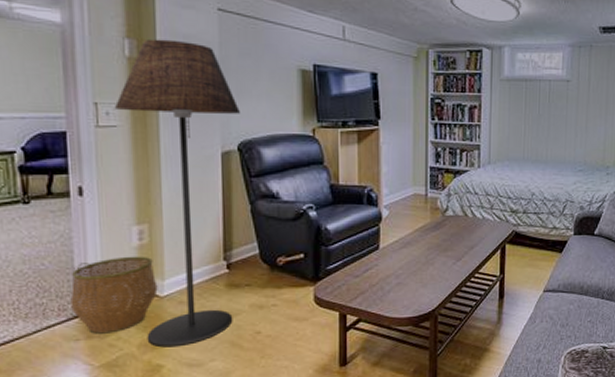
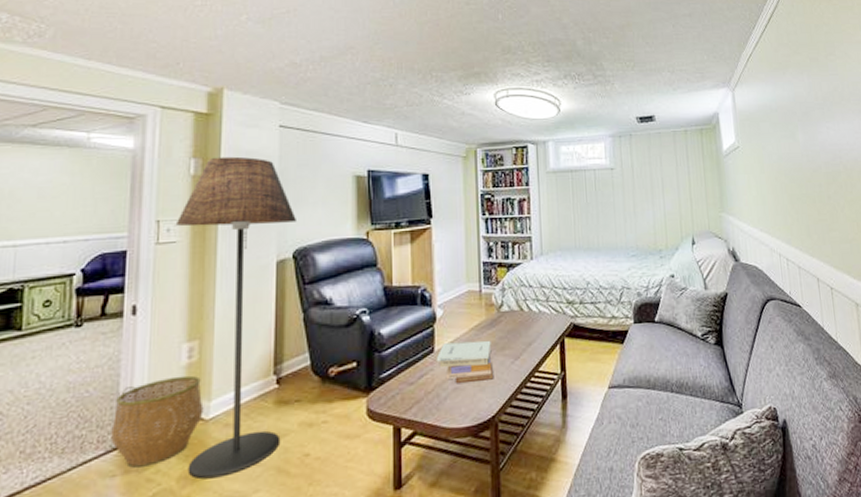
books: none [380,241,436,280] -> present [436,340,494,384]

